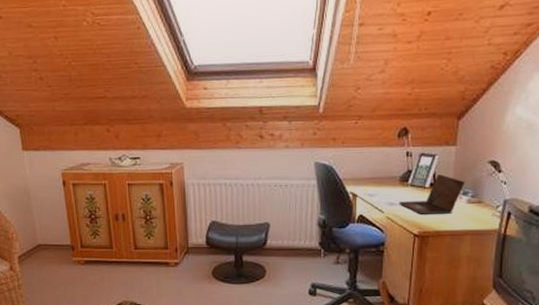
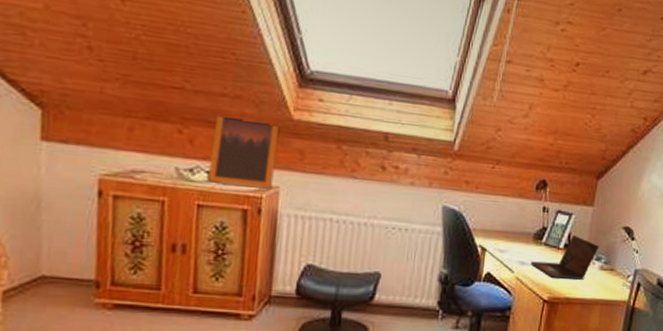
picture frame: none [131,112,179,167] -> present [208,114,281,189]

